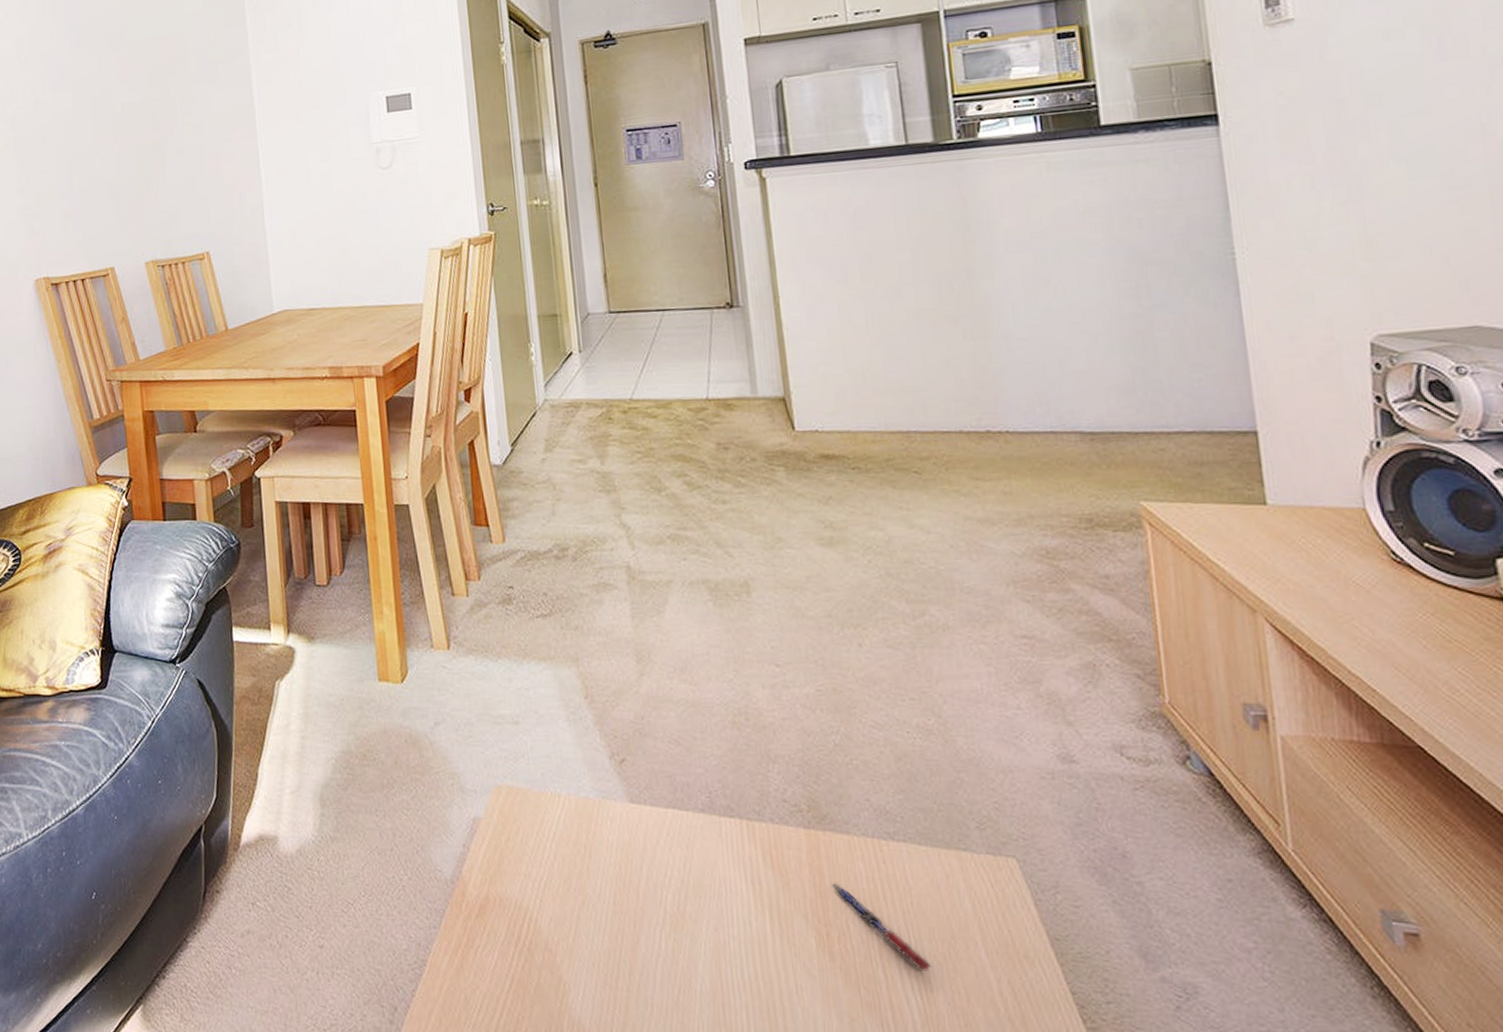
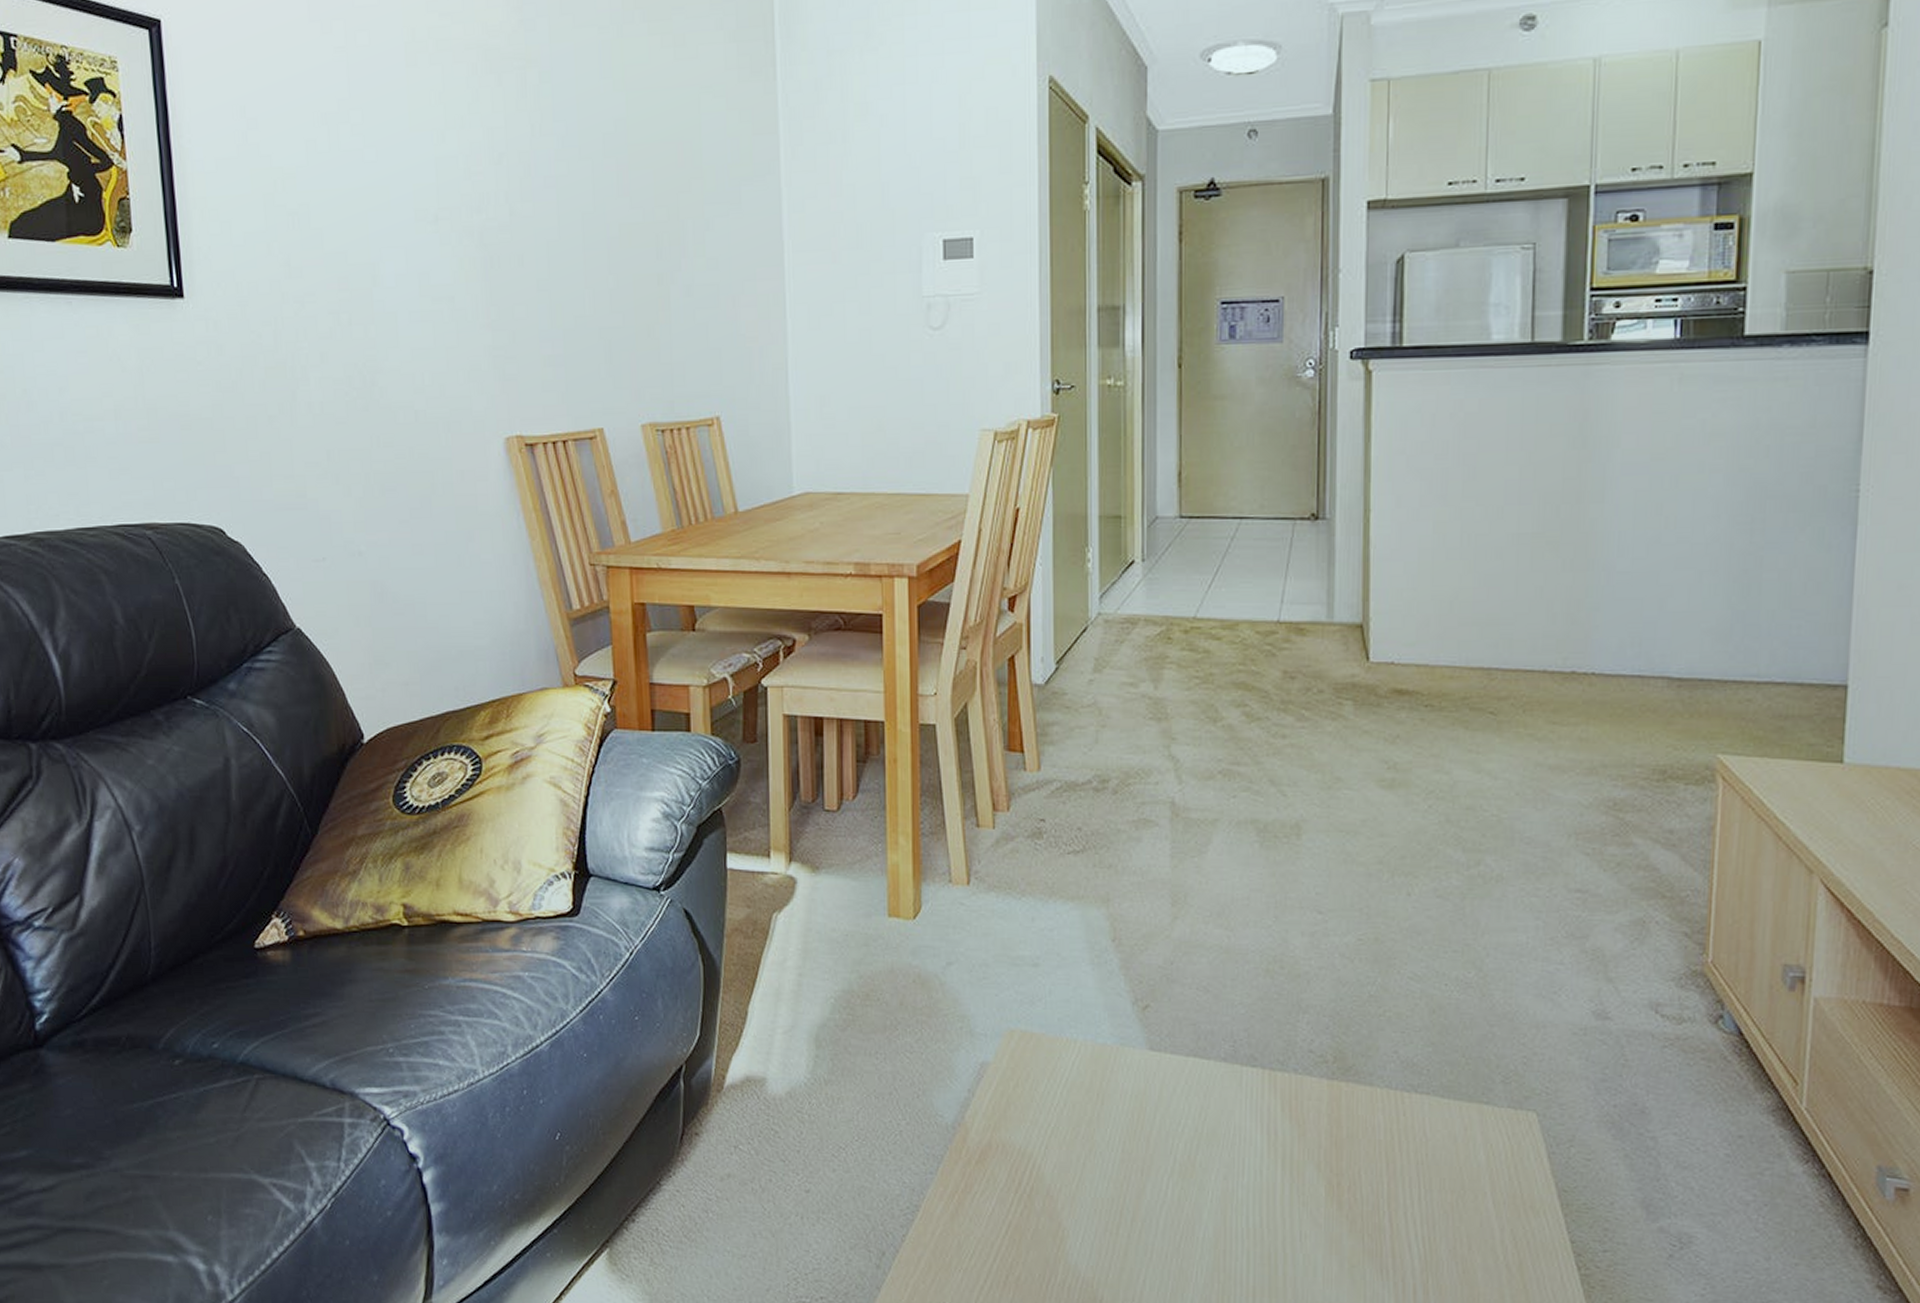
pen: present [832,883,932,972] -> none [1348,1134,1439,1221]

